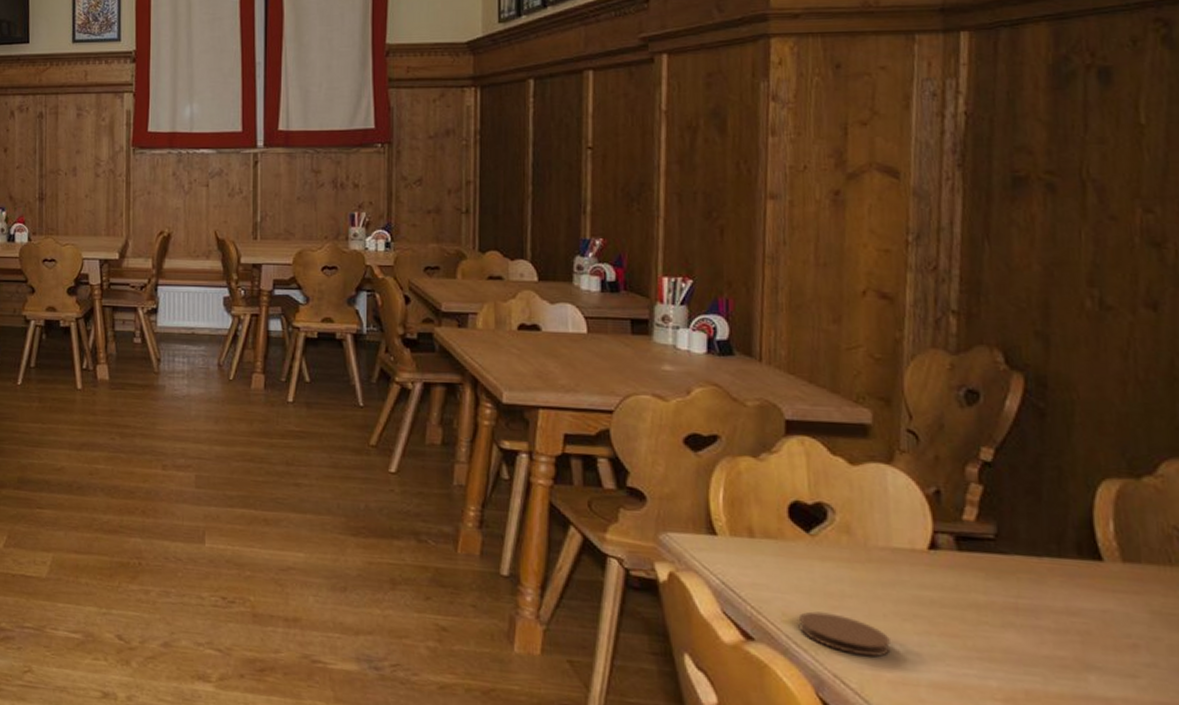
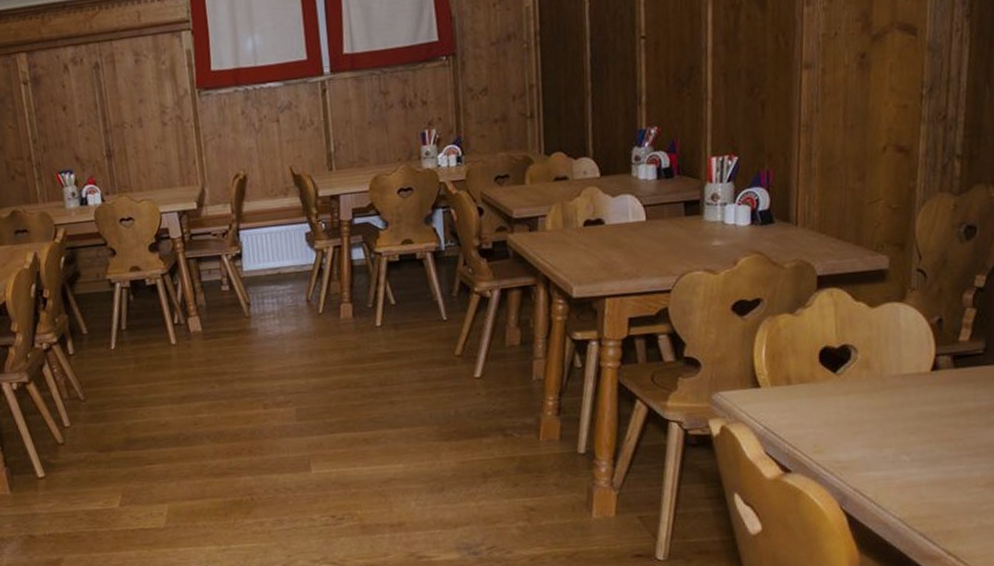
coaster: present [798,611,891,657] -> none [826,438,899,470]

